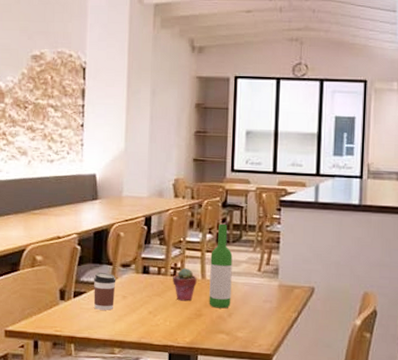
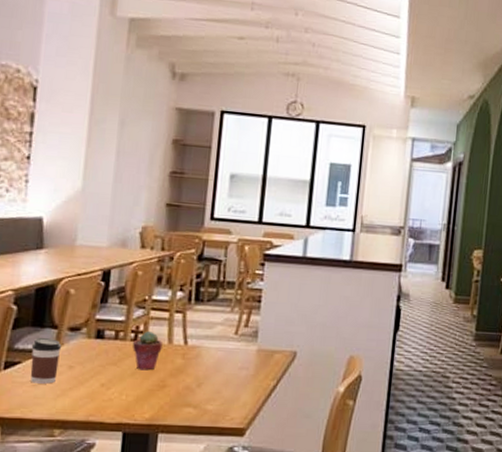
wine bottle: present [209,223,233,309] -> none [175,279,207,378]

